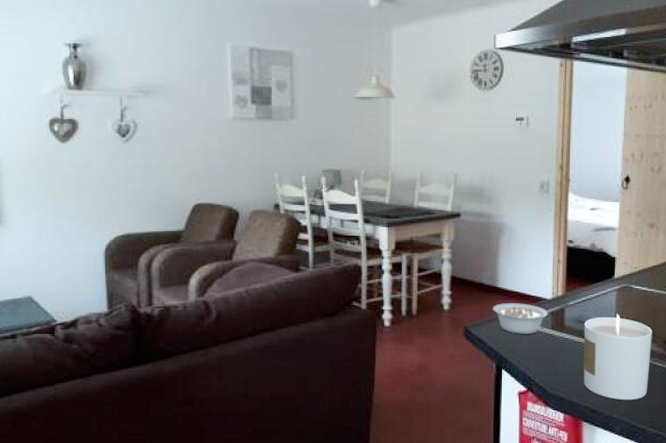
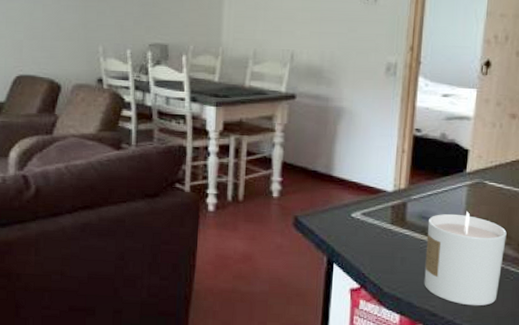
legume: present [493,303,548,334] -> none [327,193,388,228]

